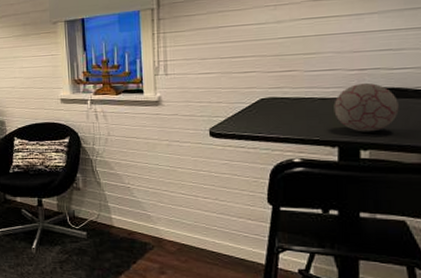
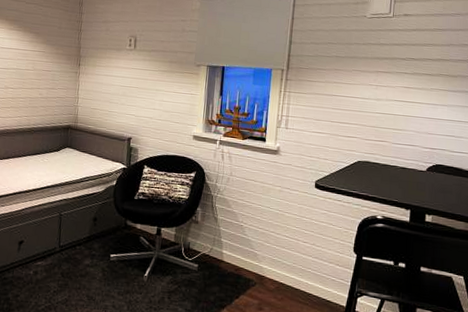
decorative ball: present [333,82,399,132] -> none [410,159,455,201]

